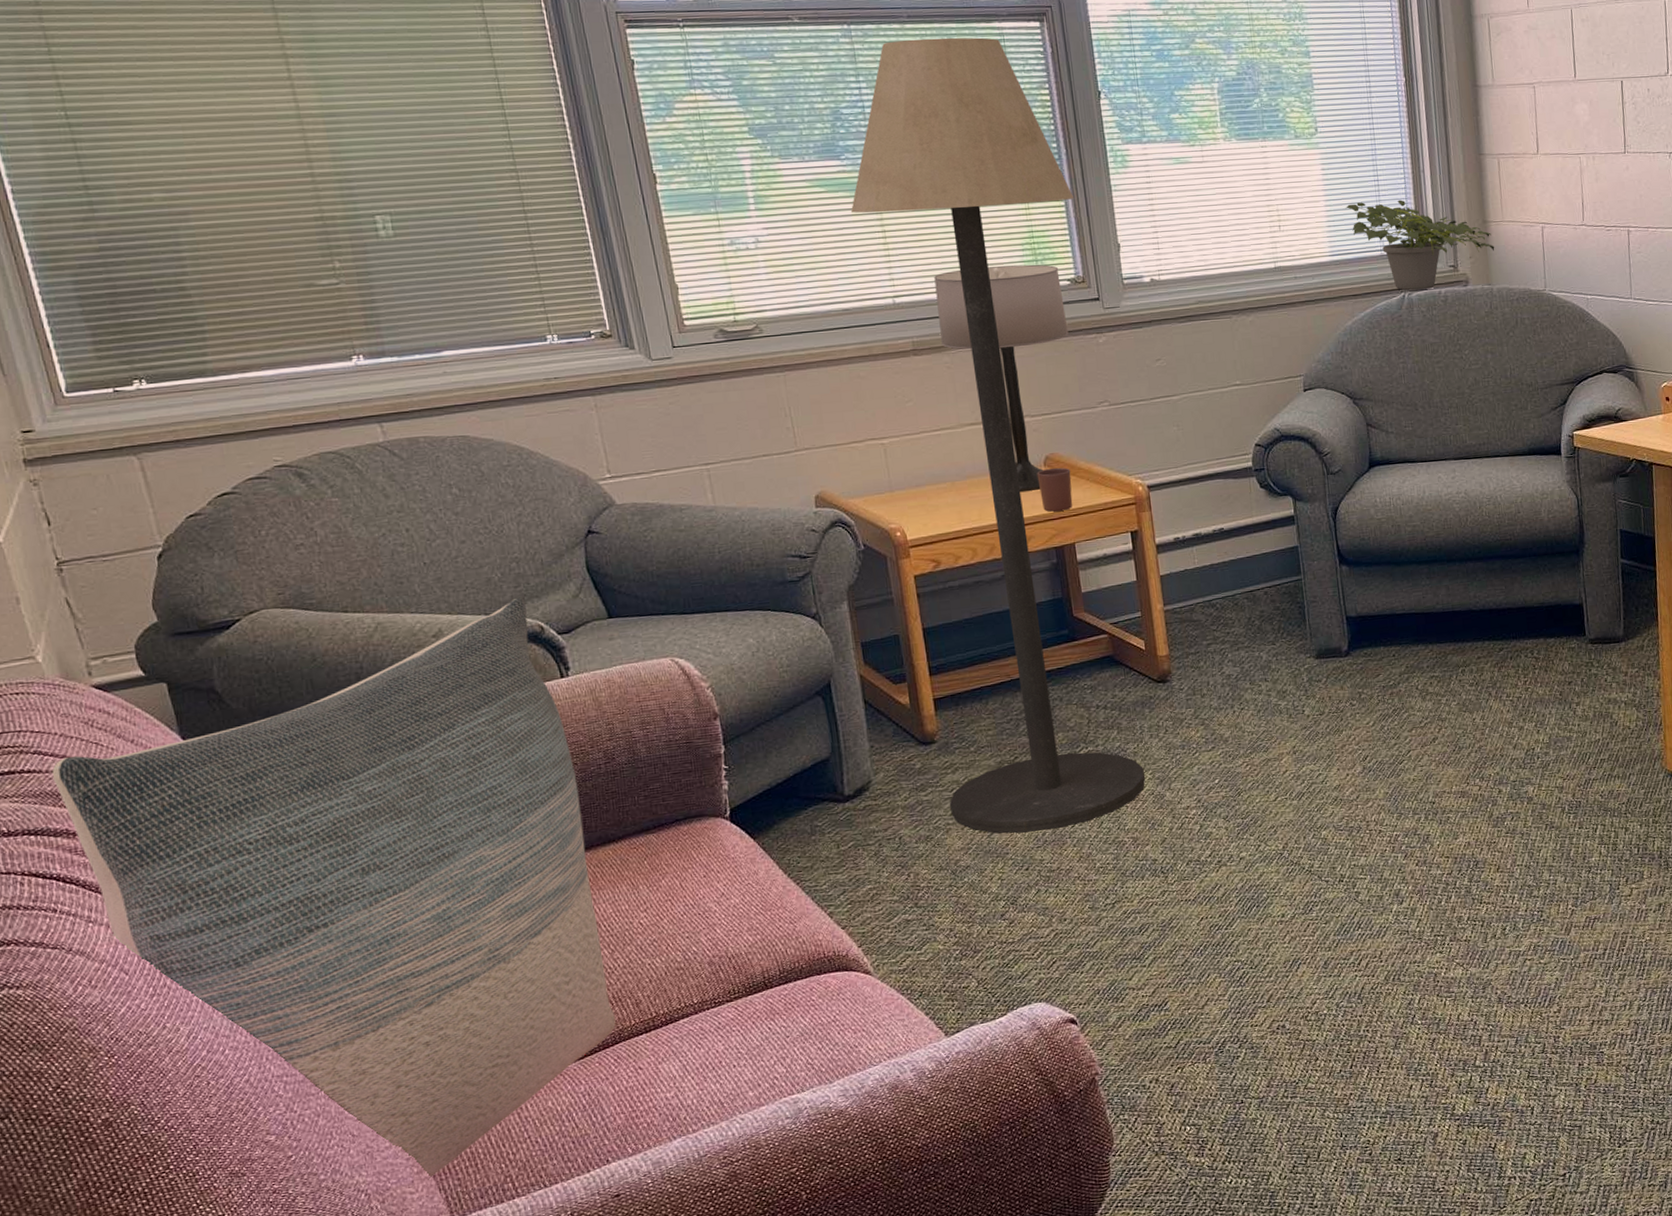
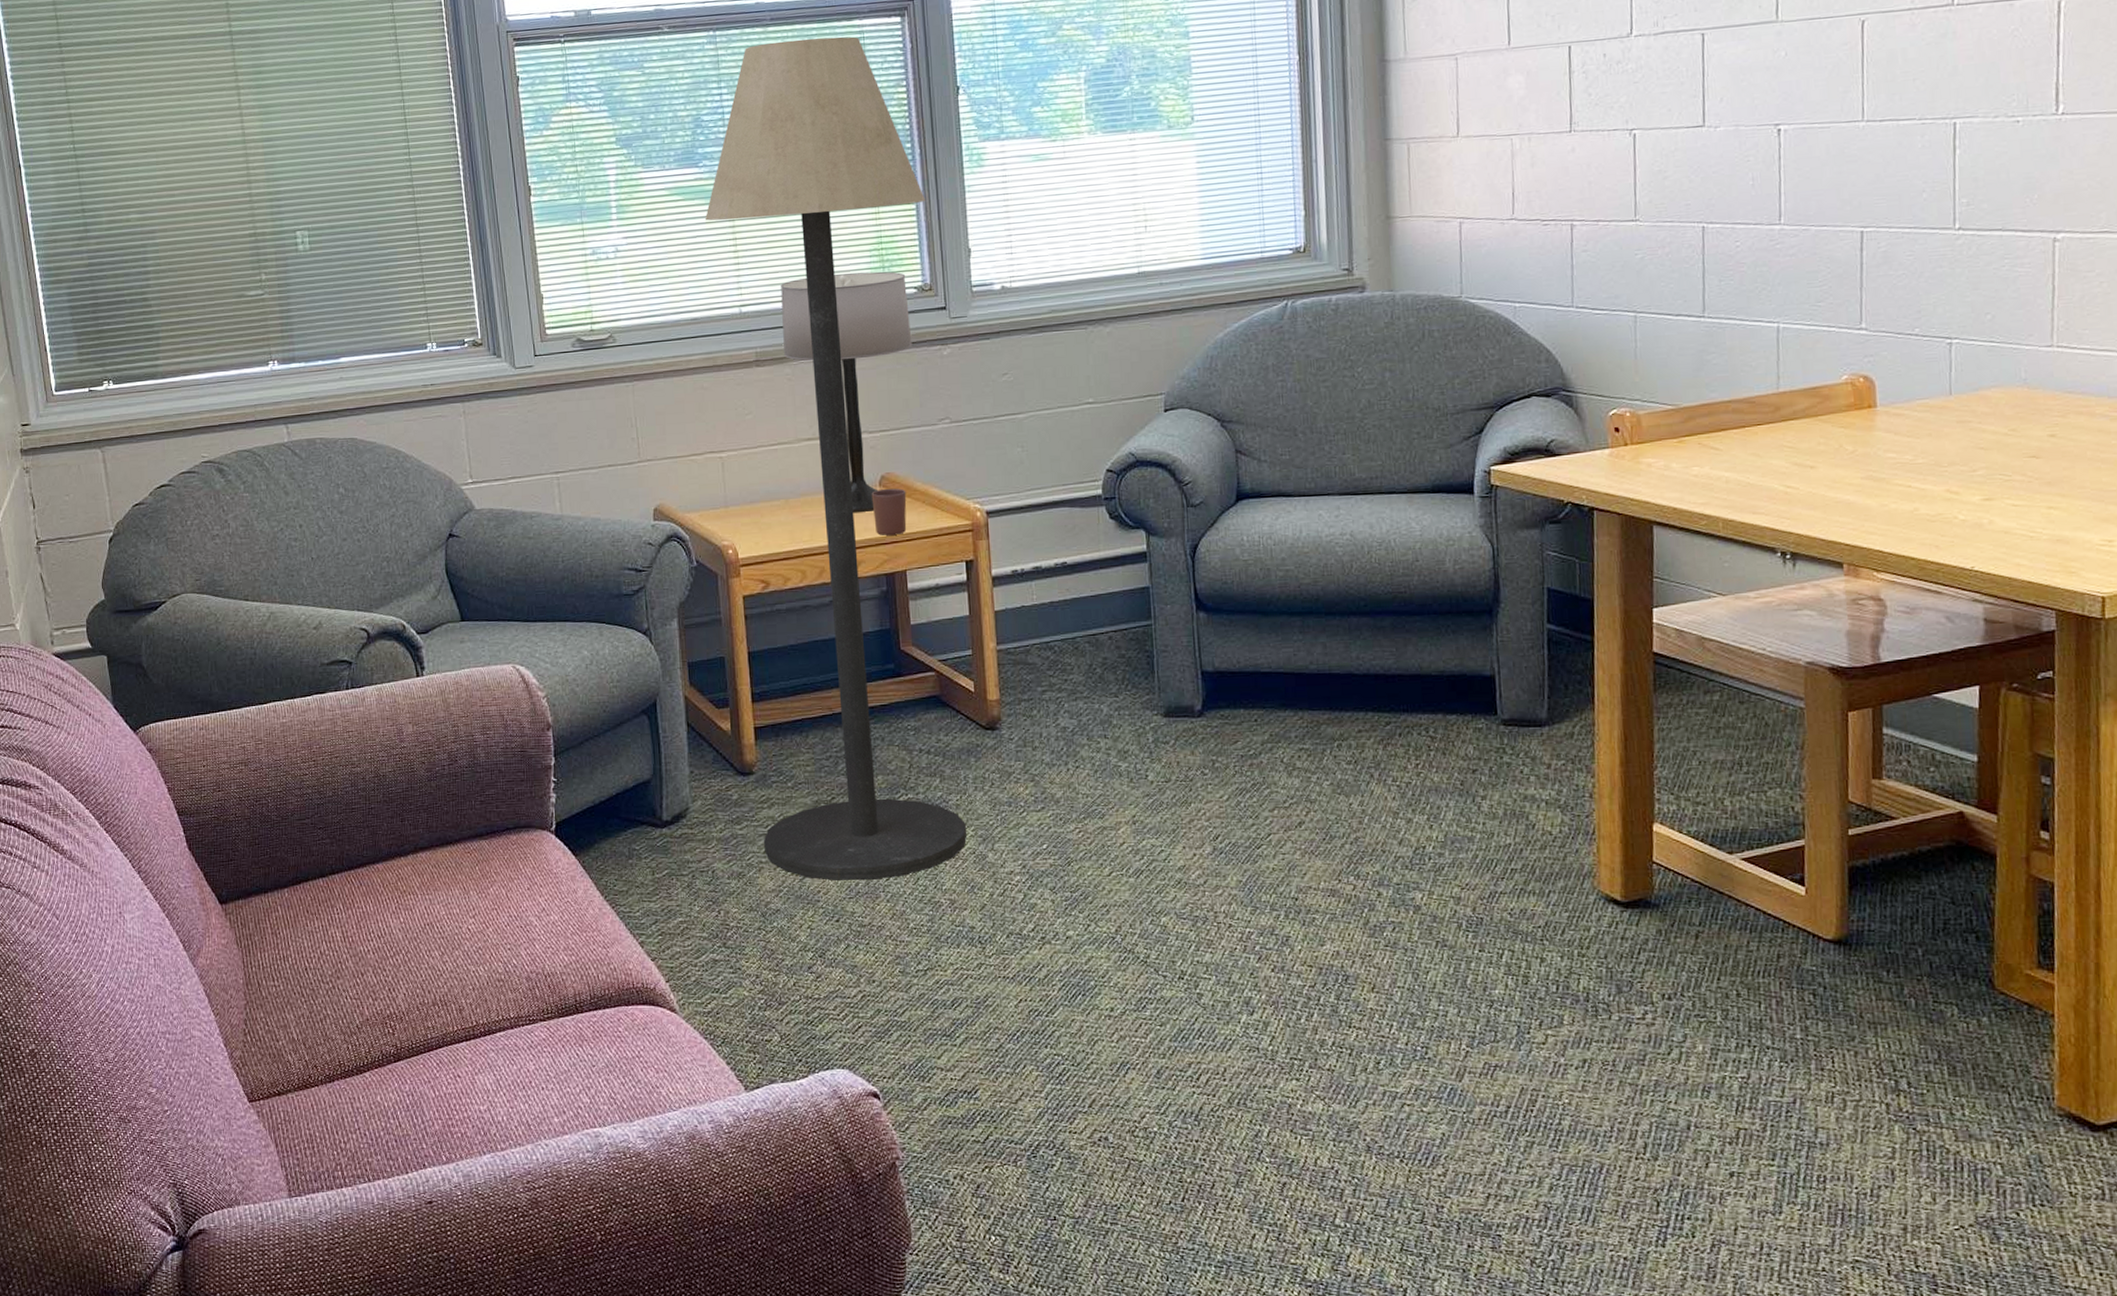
pillow: present [51,597,616,1180] -> none [18,595,441,1155]
potted plant: present [1345,200,1495,291] -> none [1222,194,1400,299]

